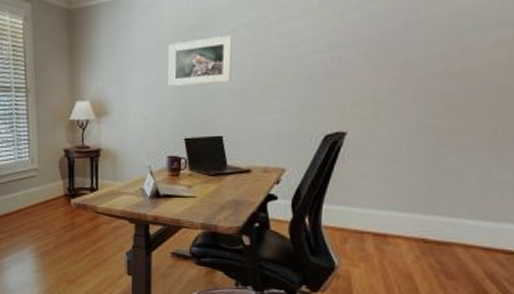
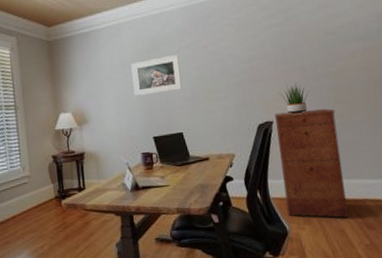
filing cabinet: none [340,121,441,261] -> present [275,108,348,218]
potted plant: none [364,83,411,125] -> present [279,83,310,114]

